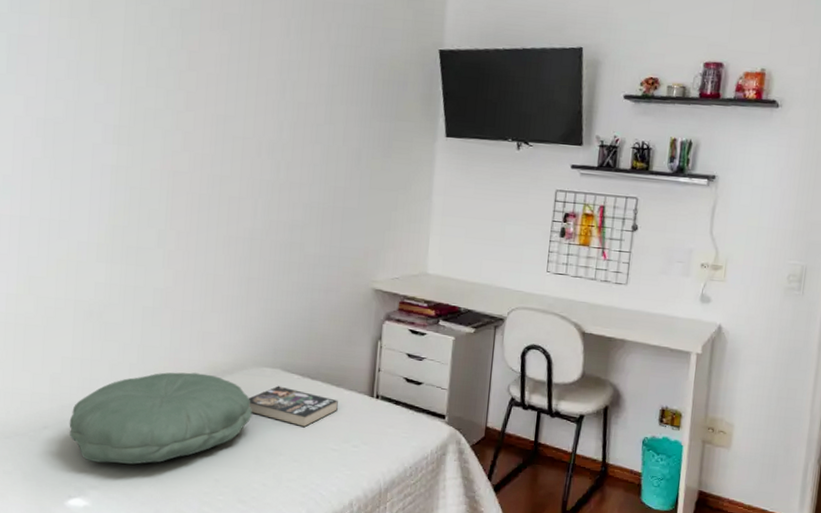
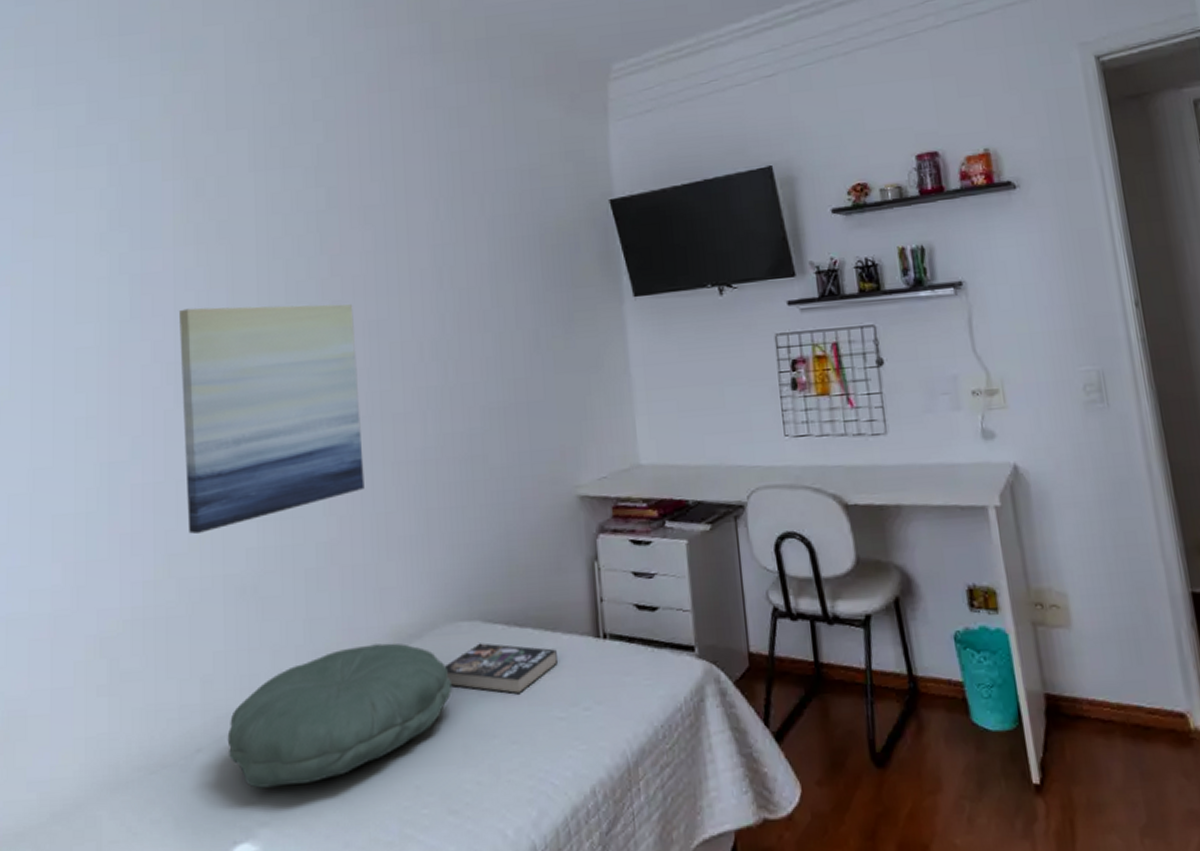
wall art: none [47,73,205,264] -> present [179,304,365,534]

